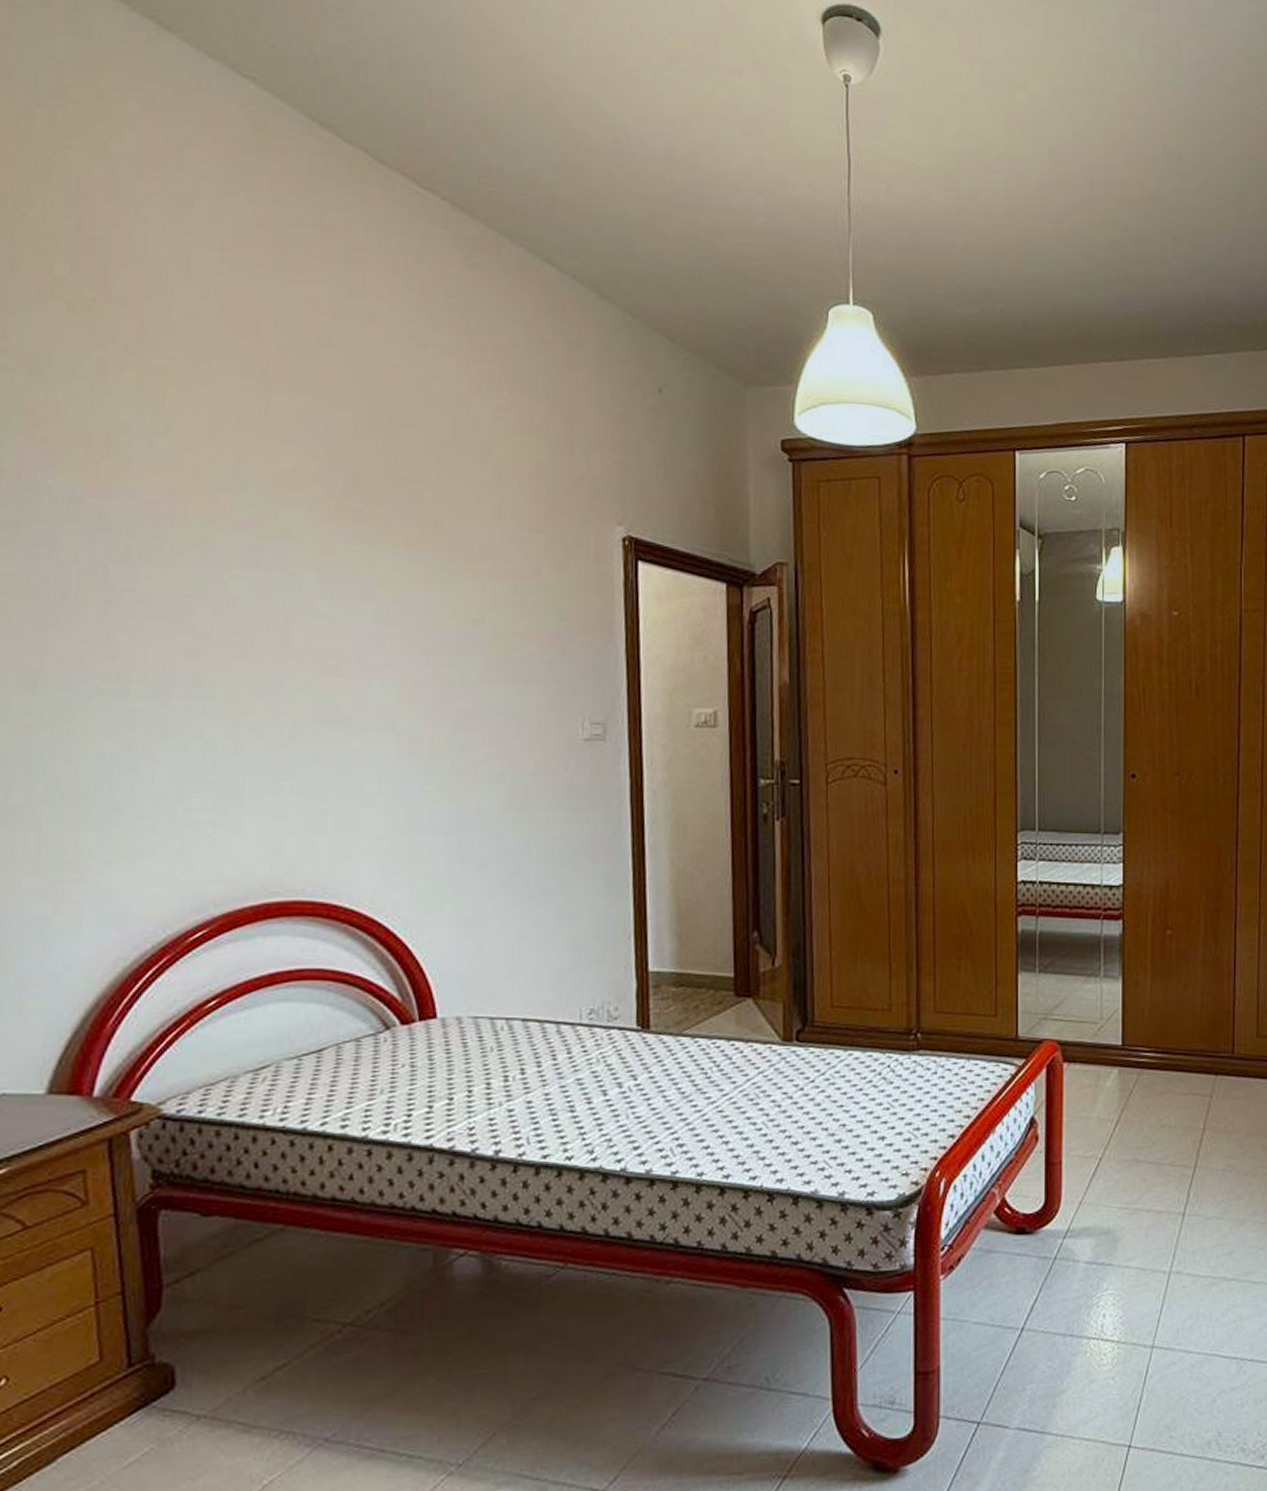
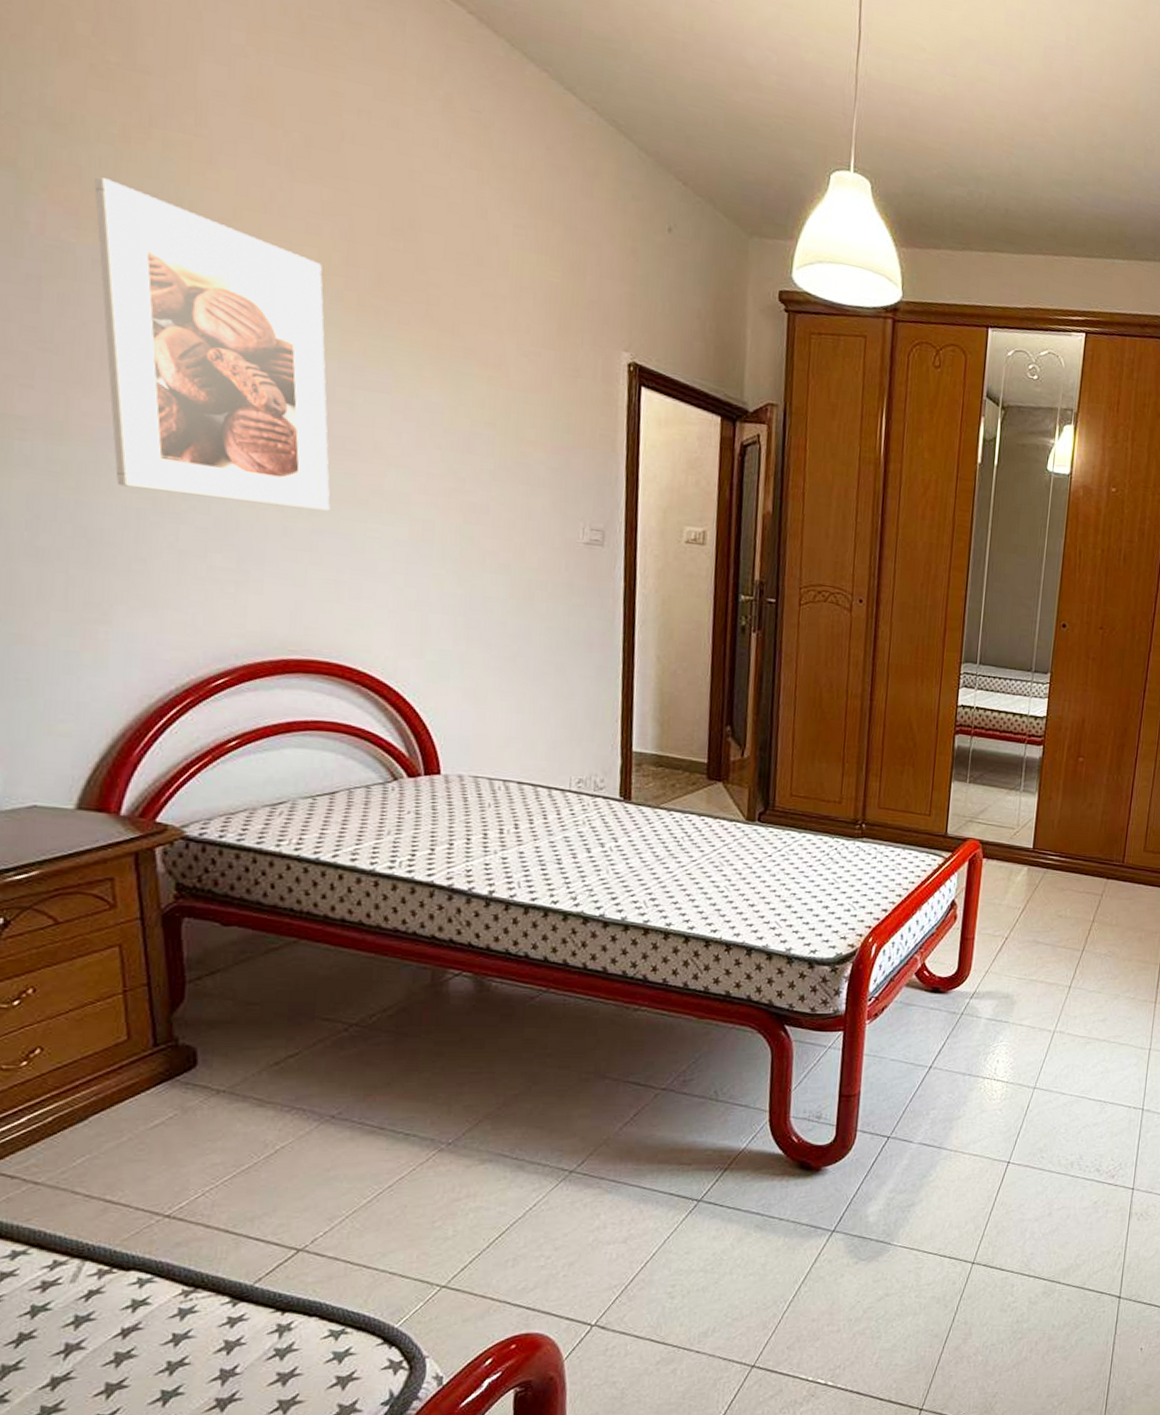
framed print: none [70,414,312,734] -> present [94,176,331,511]

